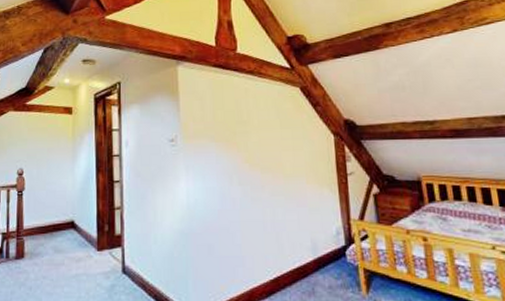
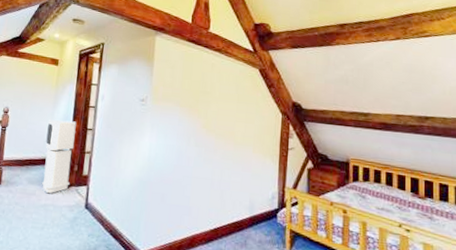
air purifier: none [69,174,101,260] -> present [42,120,77,193]

